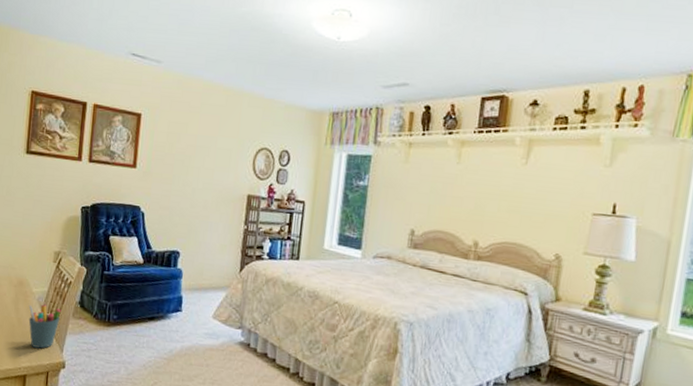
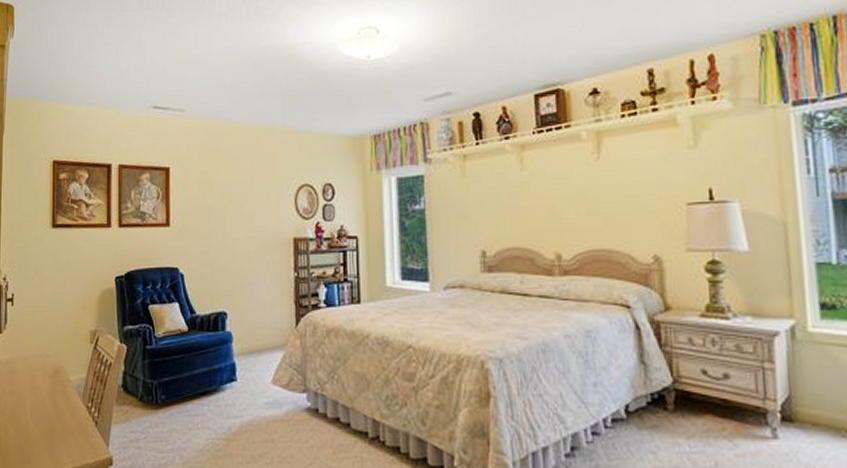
pen holder: present [28,304,61,349] -> none [67,393,103,445]

